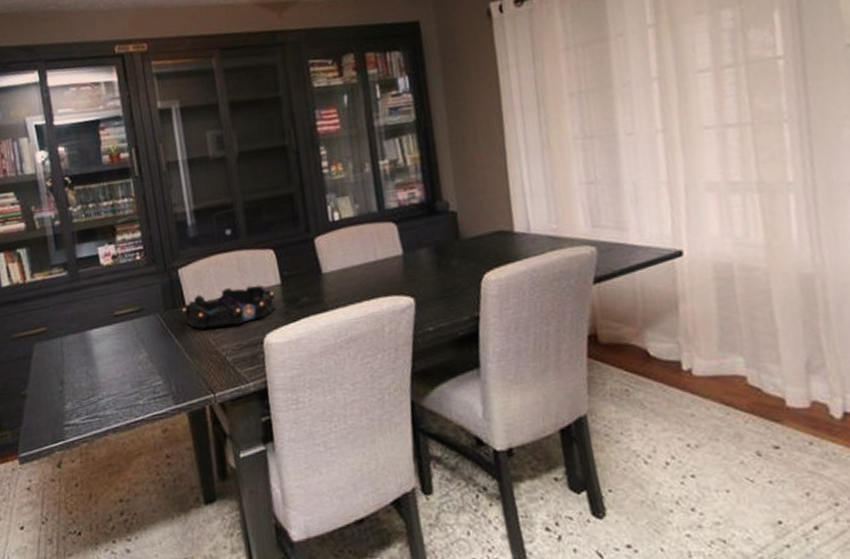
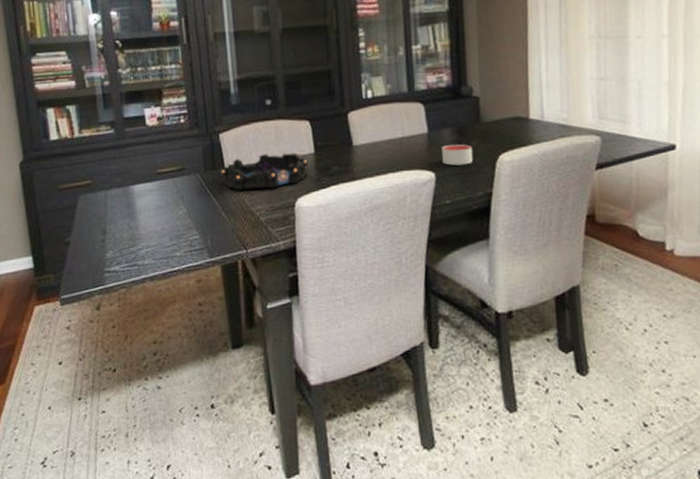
candle: none [419,264,455,289] -> present [442,144,473,166]

